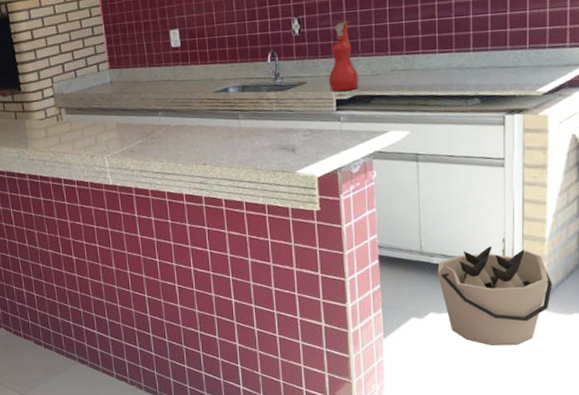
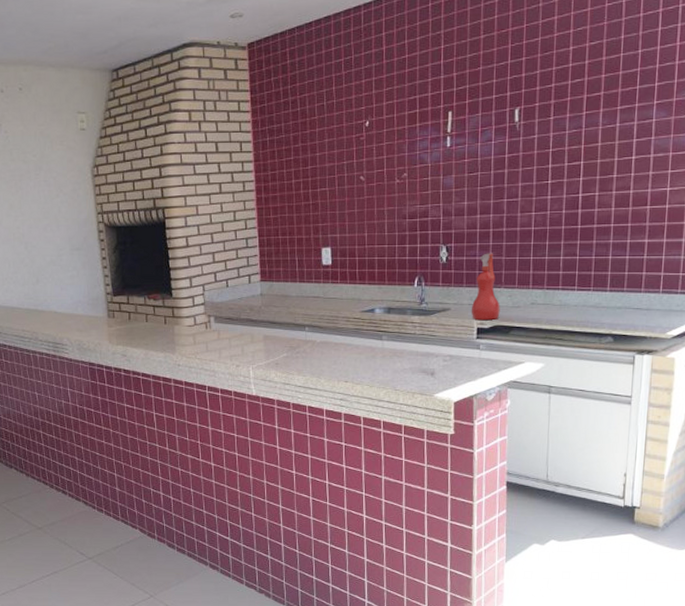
bucket: present [437,246,552,346] -> none [561,480,668,576]

